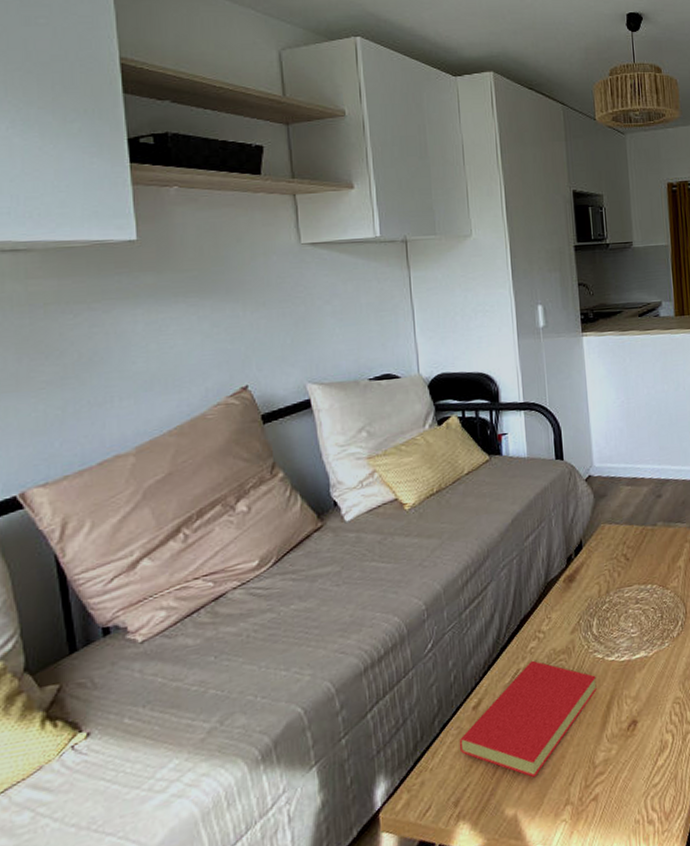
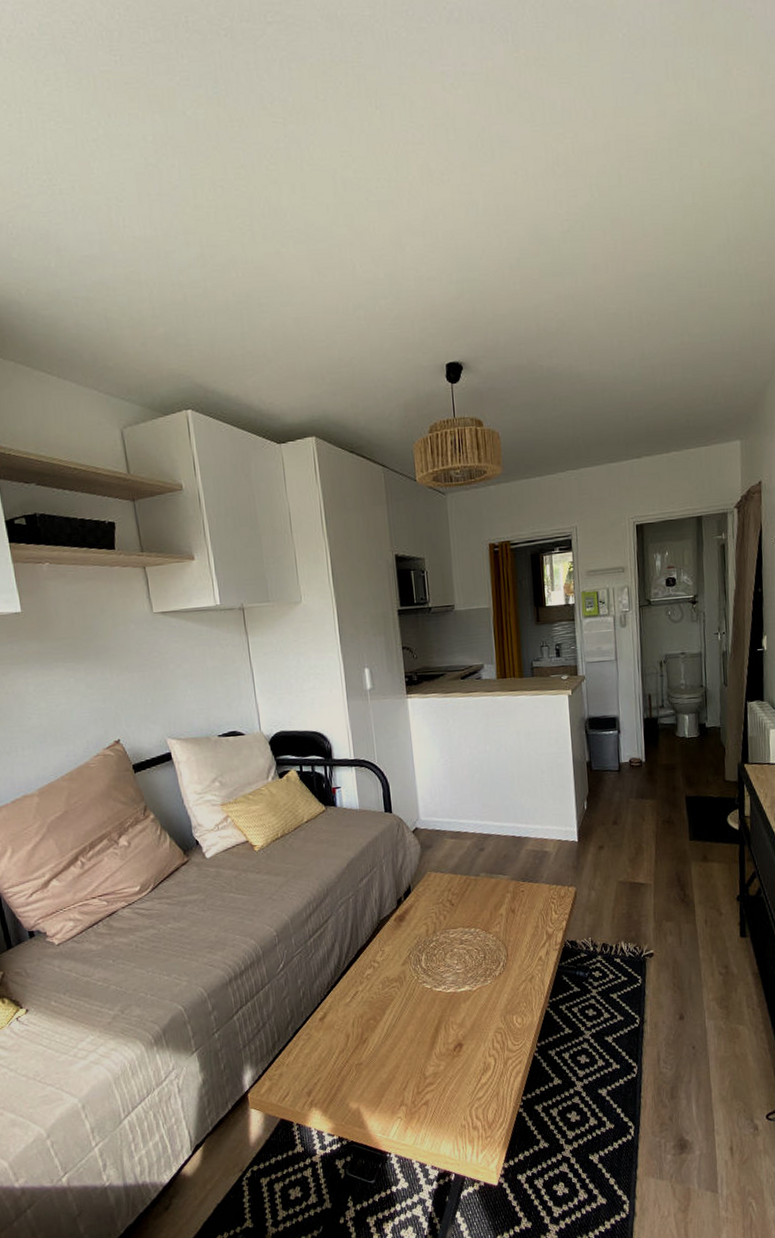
book: present [459,660,597,778] -> none [309,985,426,1081]

